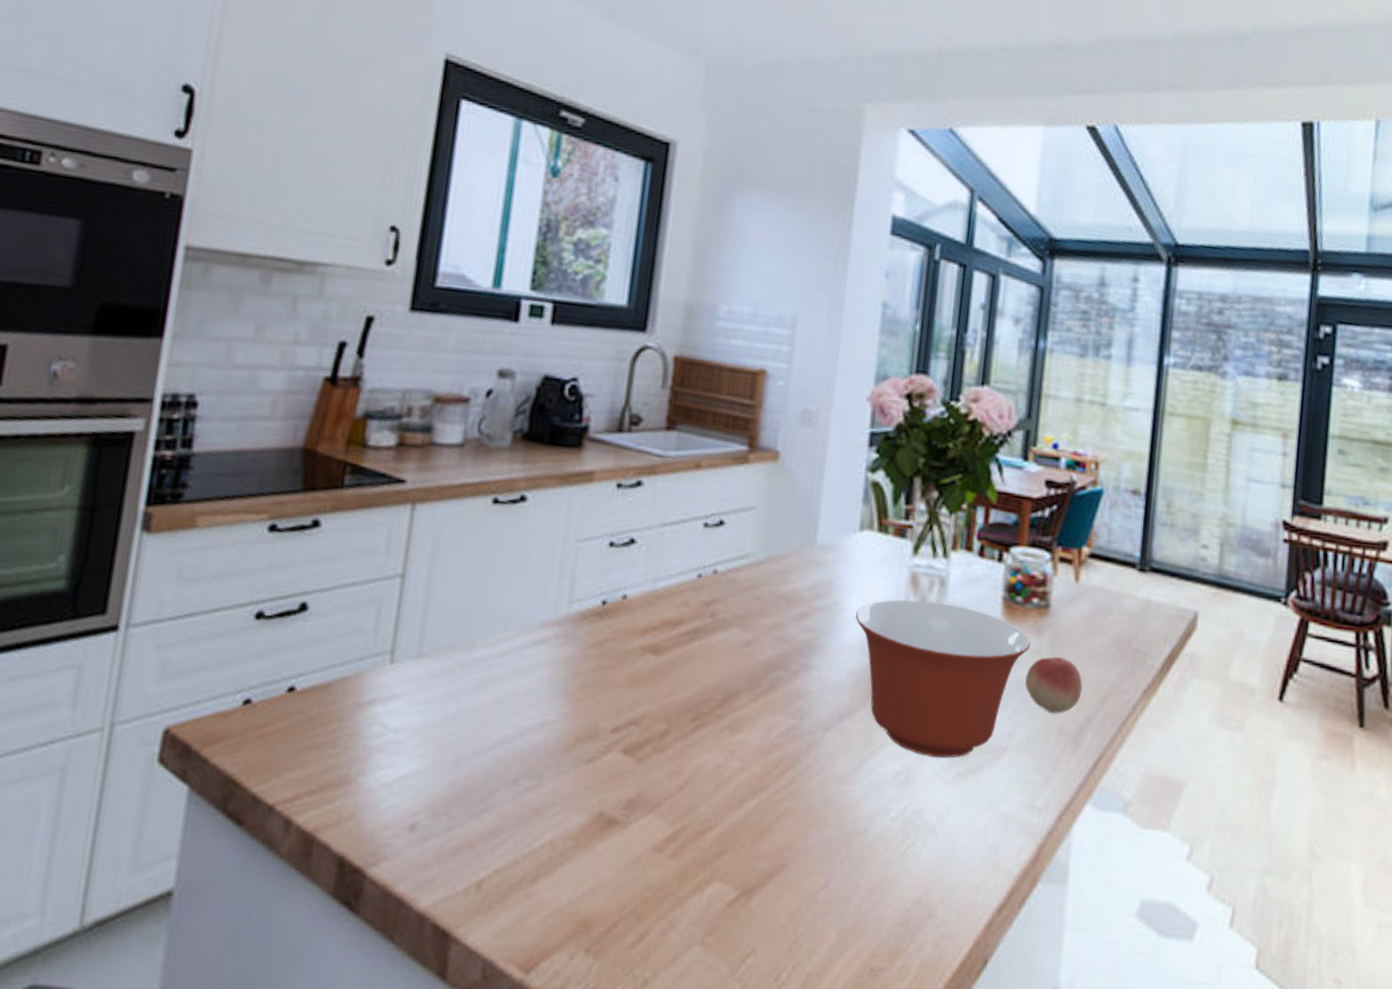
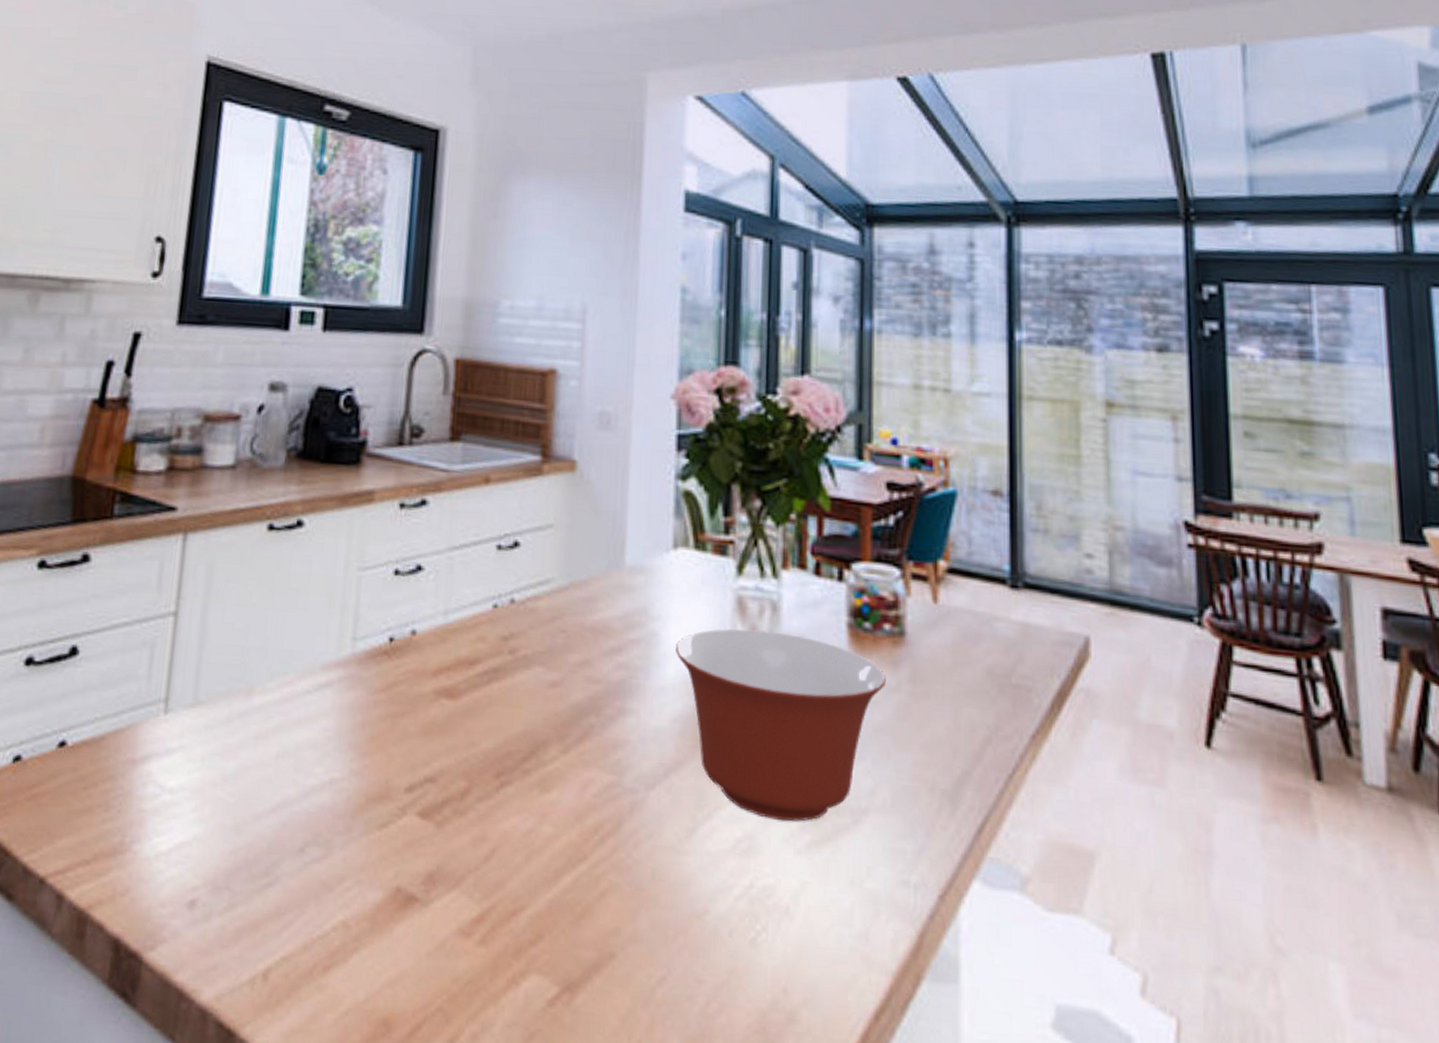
fruit: present [1025,657,1083,713] -> none [884,695,954,765]

